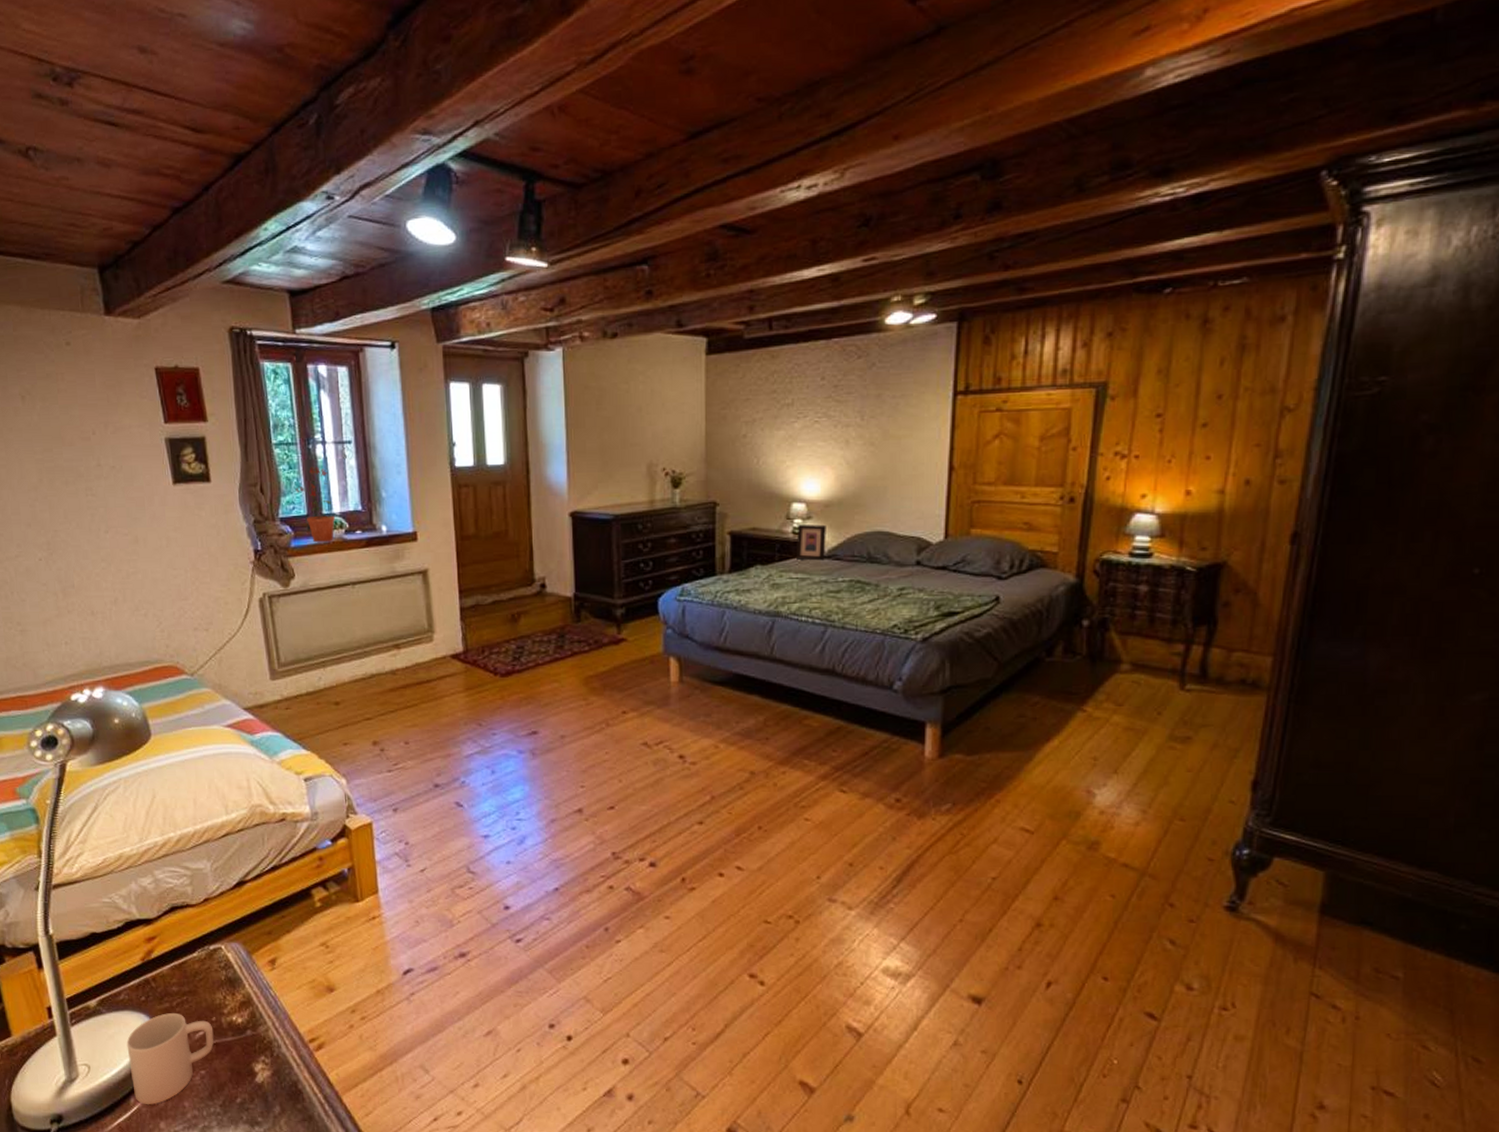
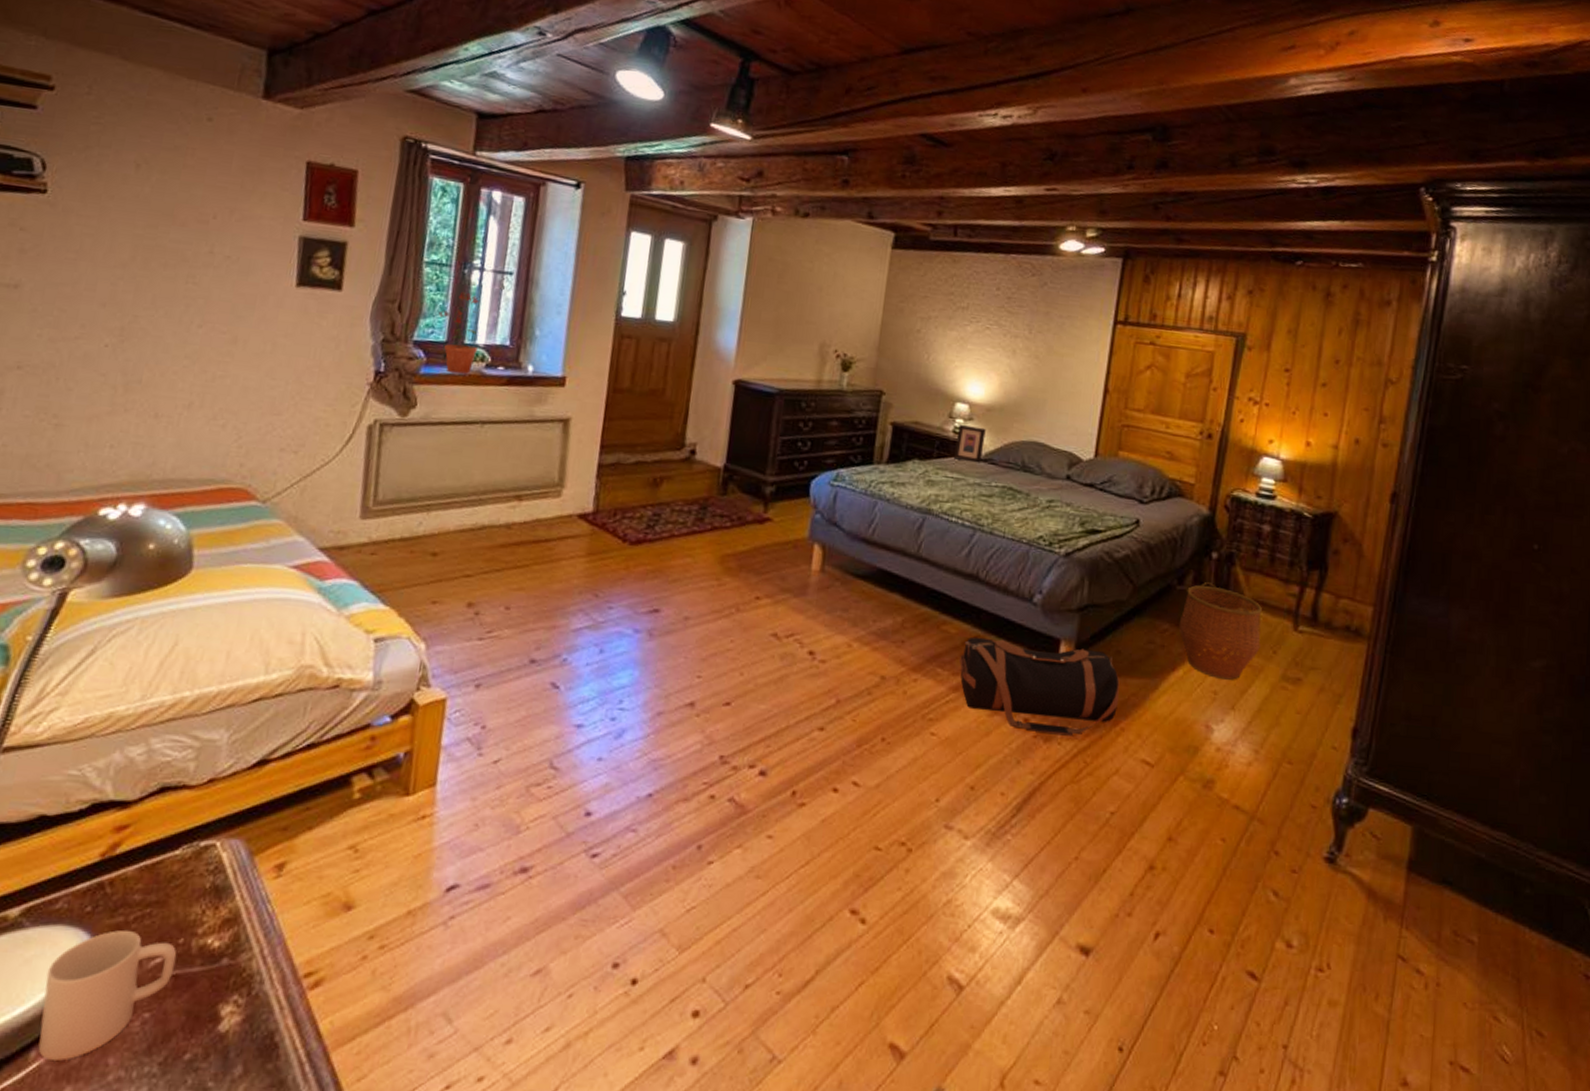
duffel bag: none [825,727,991,811] -> present [959,637,1120,736]
basket: none [1050,651,1143,745] -> present [1178,582,1262,680]

